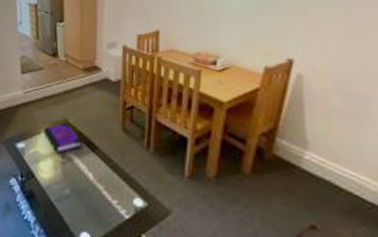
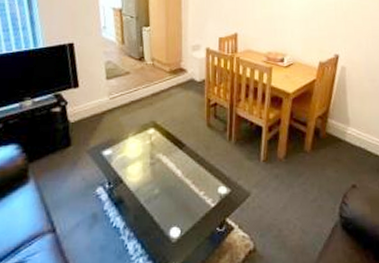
board game: present [43,121,83,154] -> none [131,123,171,156]

